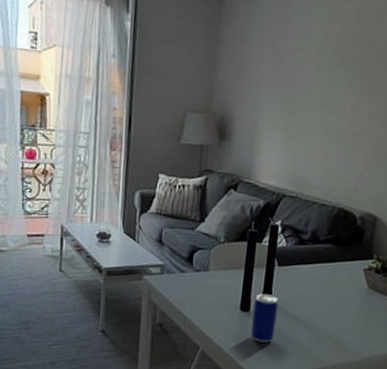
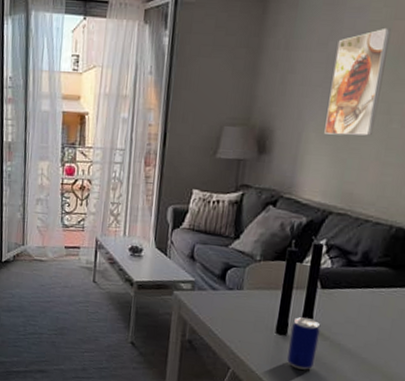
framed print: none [277,29,328,126] -> present [324,27,391,136]

